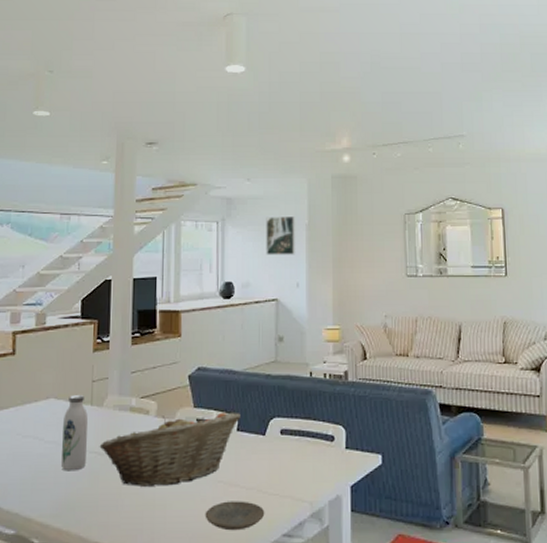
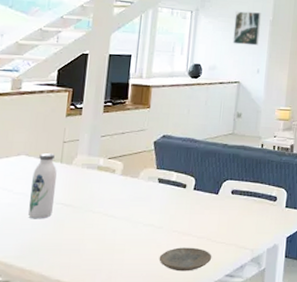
fruit basket: present [99,412,241,486] -> none [66,173,198,234]

